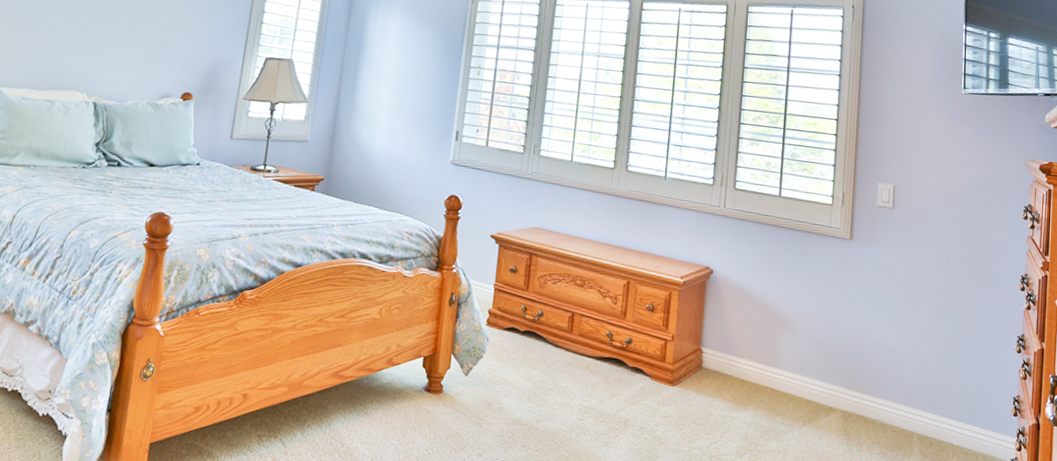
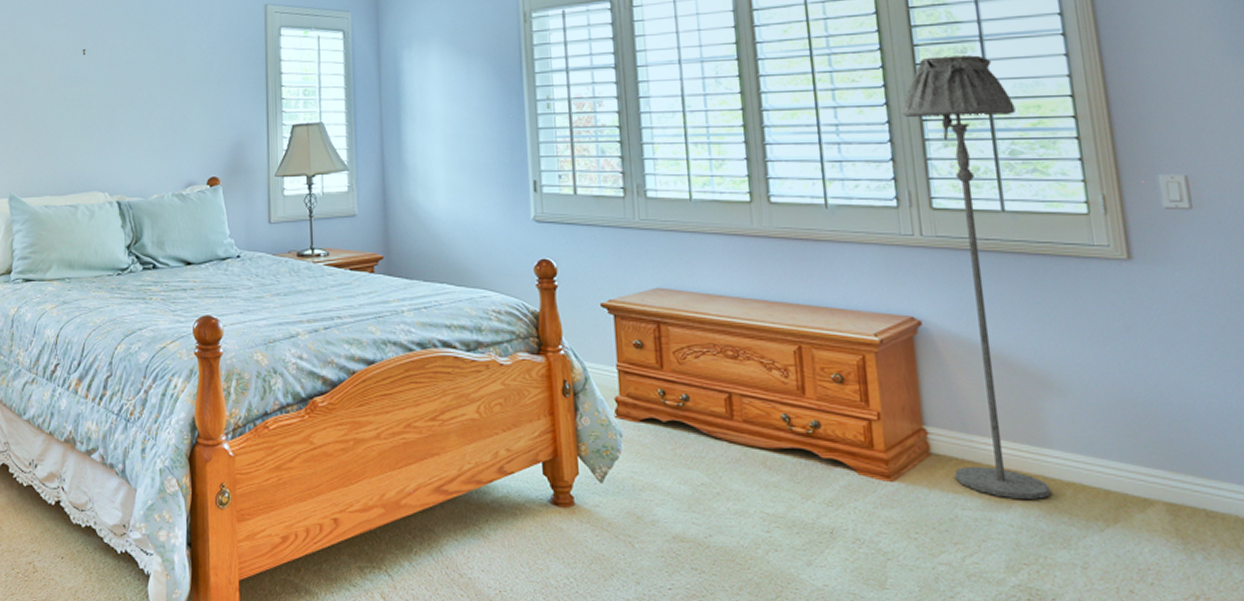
floor lamp: none [715,78,801,404] -> present [900,55,1051,499]

